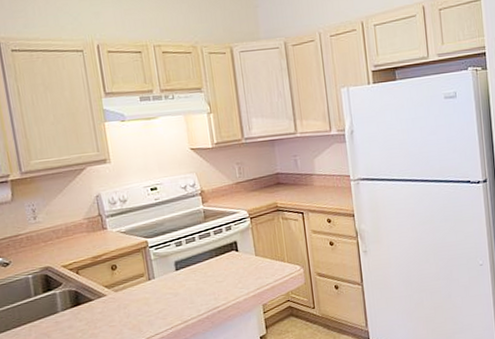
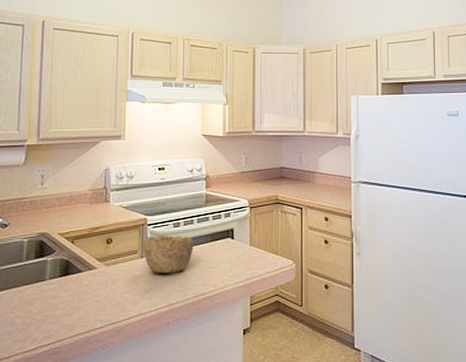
bowl: none [148,253,200,293] -> present [143,236,194,273]

